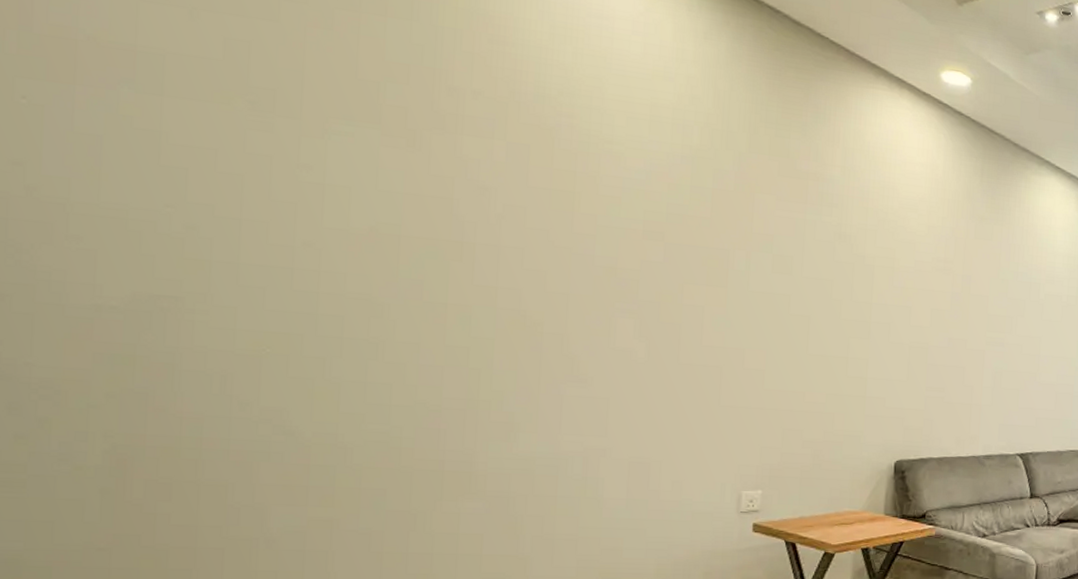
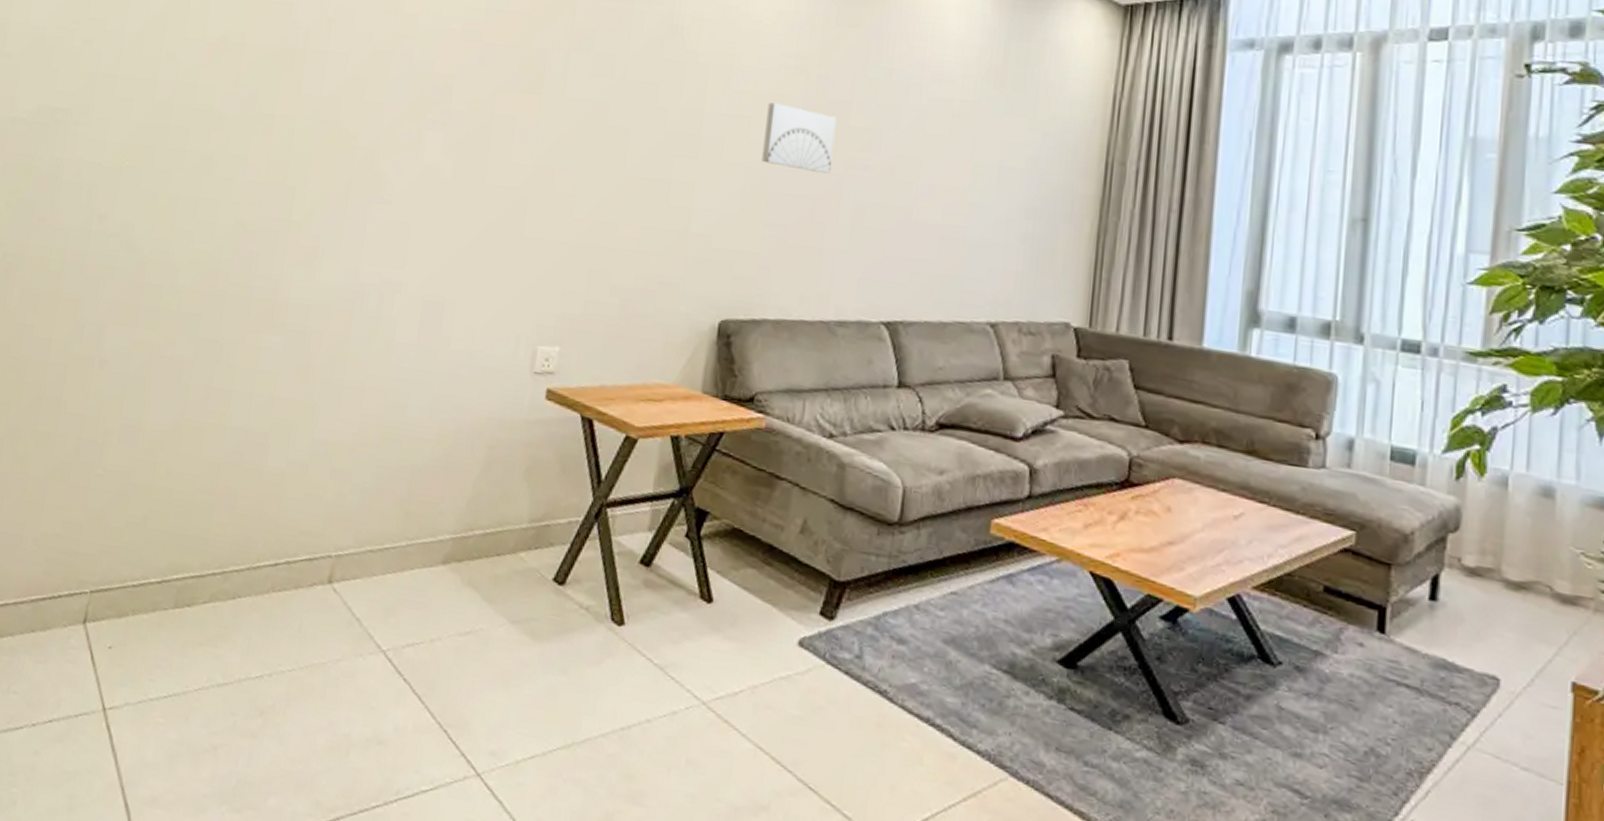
wall art: none [921,296,979,349] -> present [761,102,837,173]

